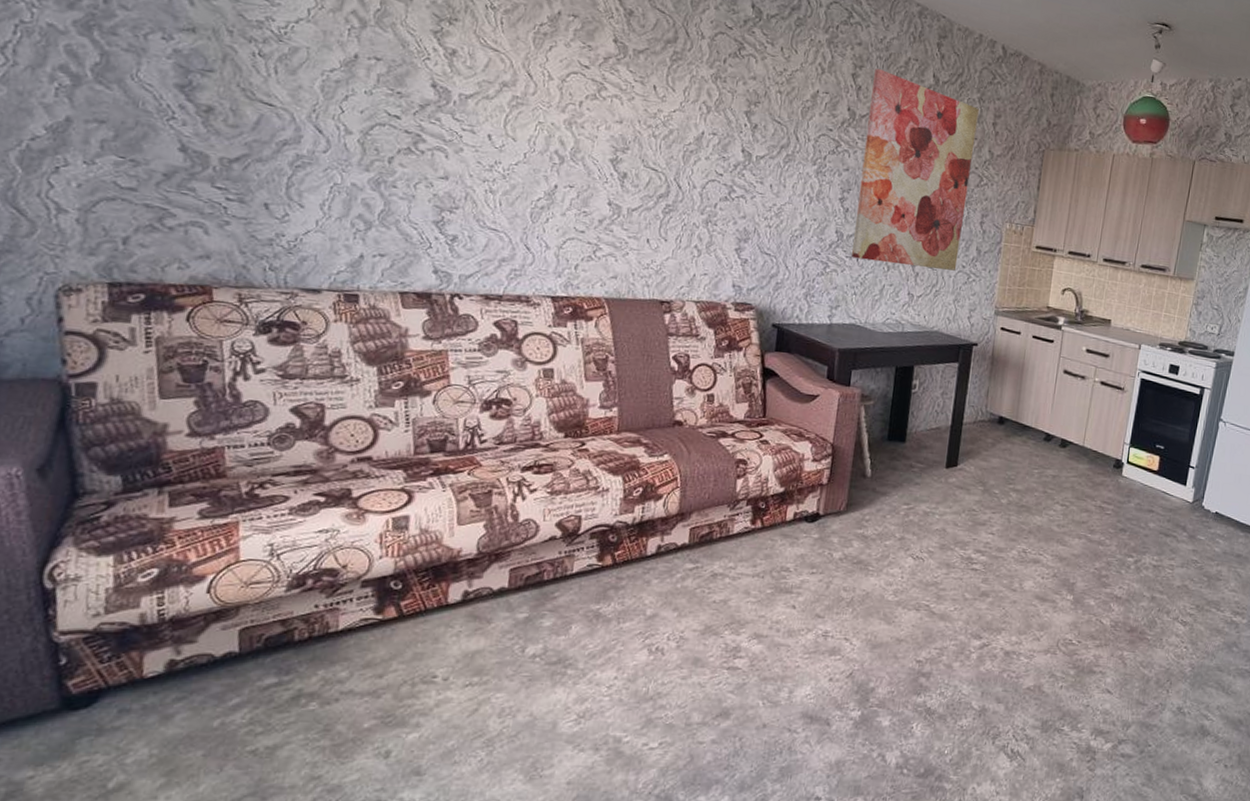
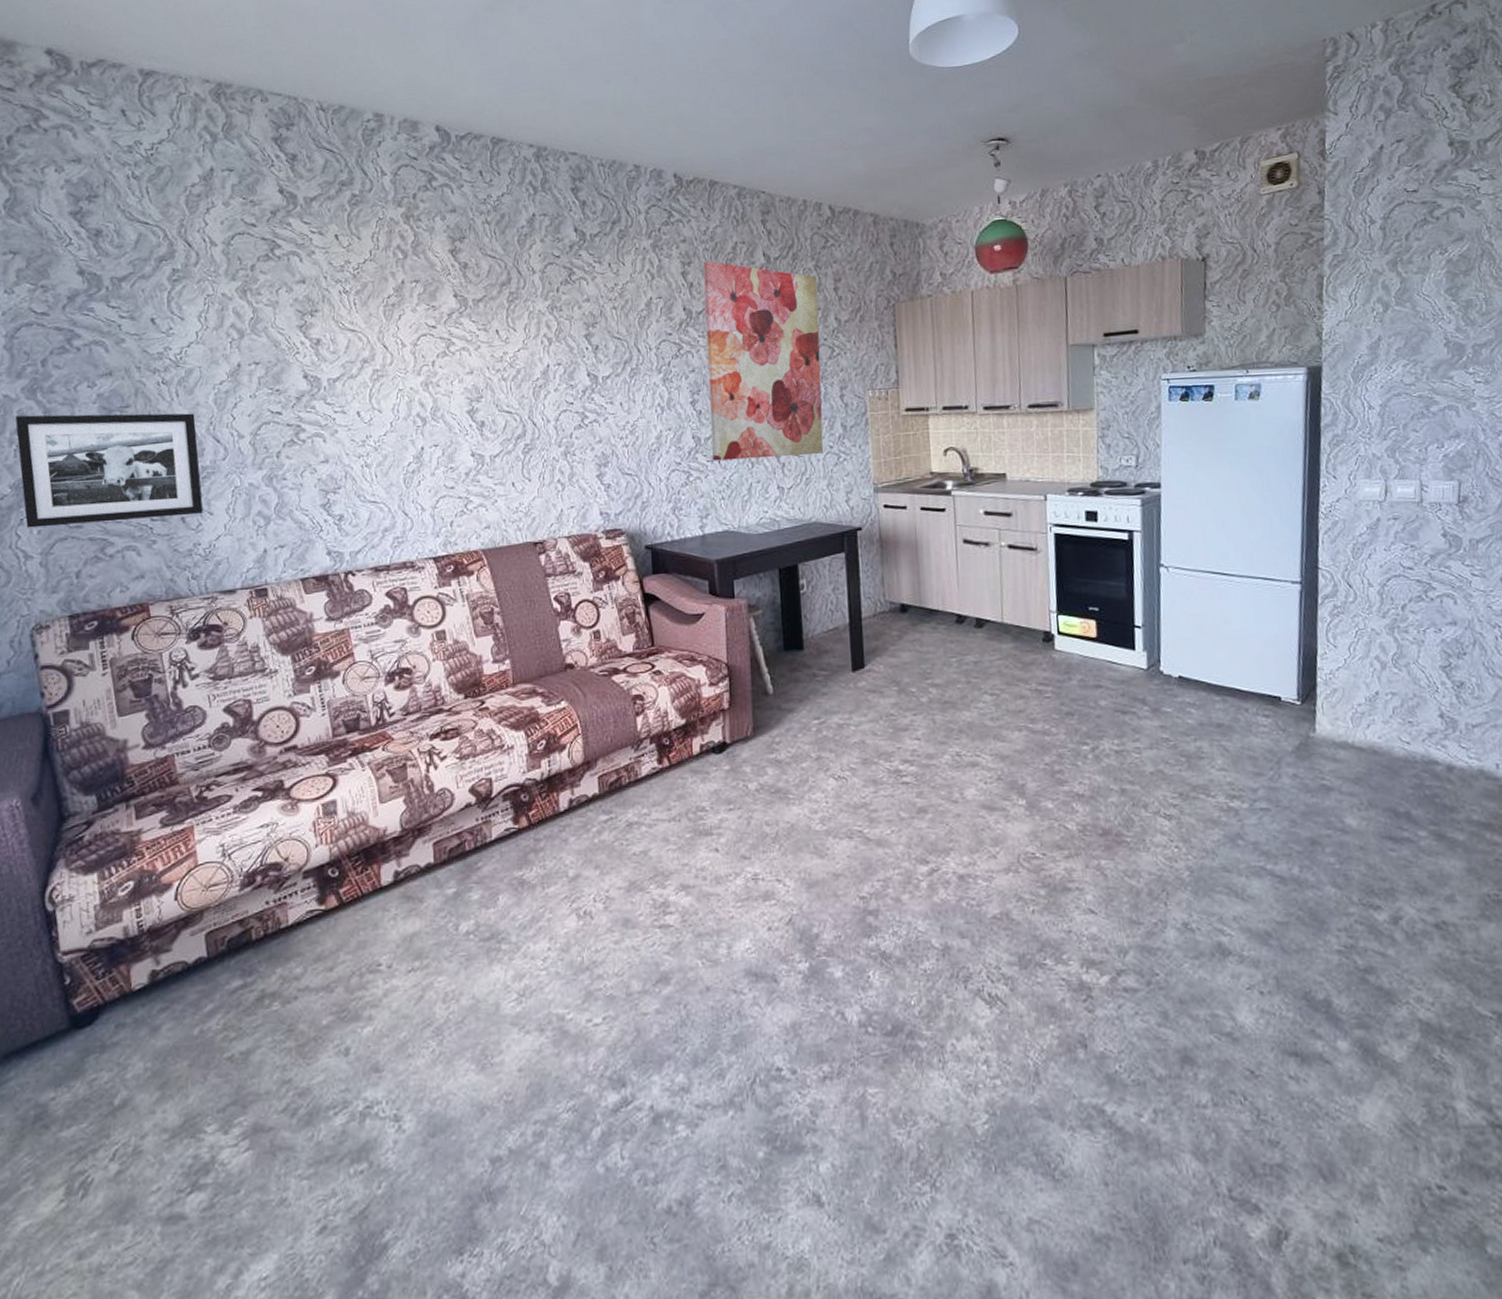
picture frame: none [60,50,296,204] -> present [15,413,203,528]

